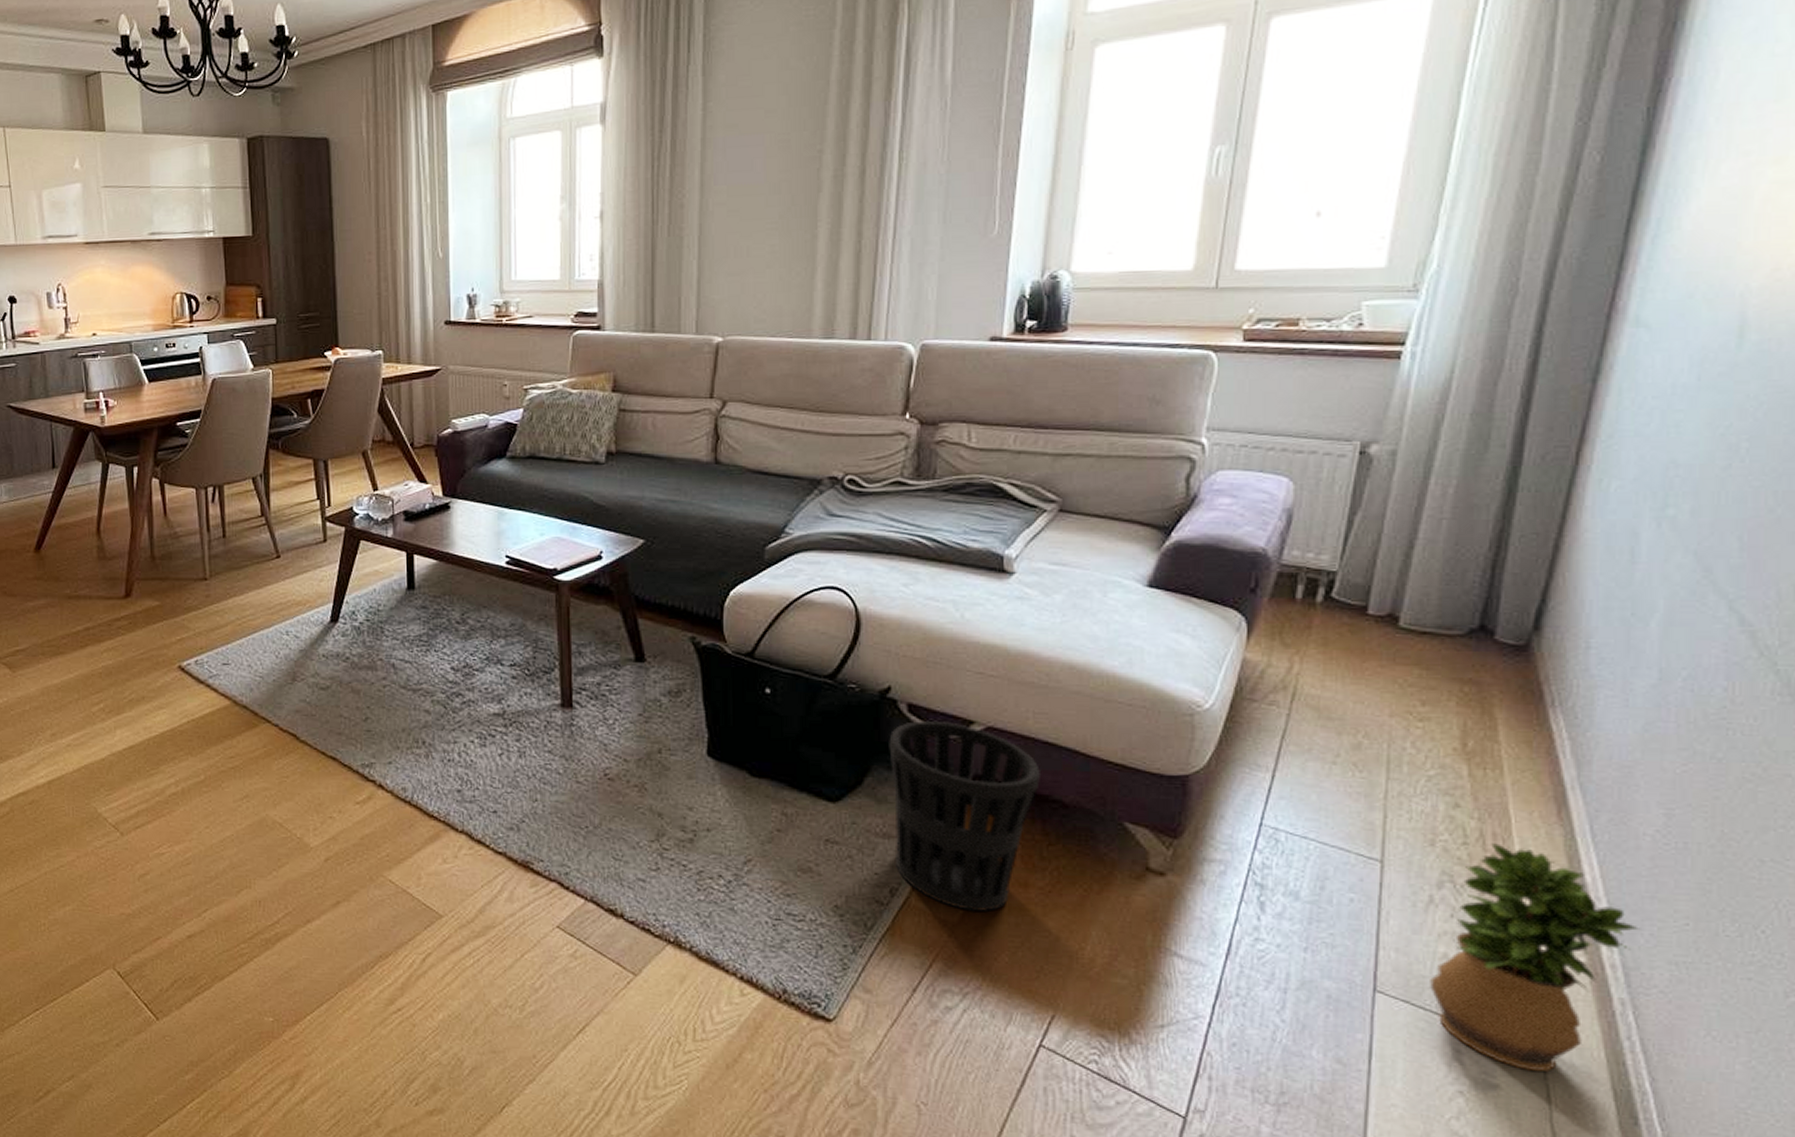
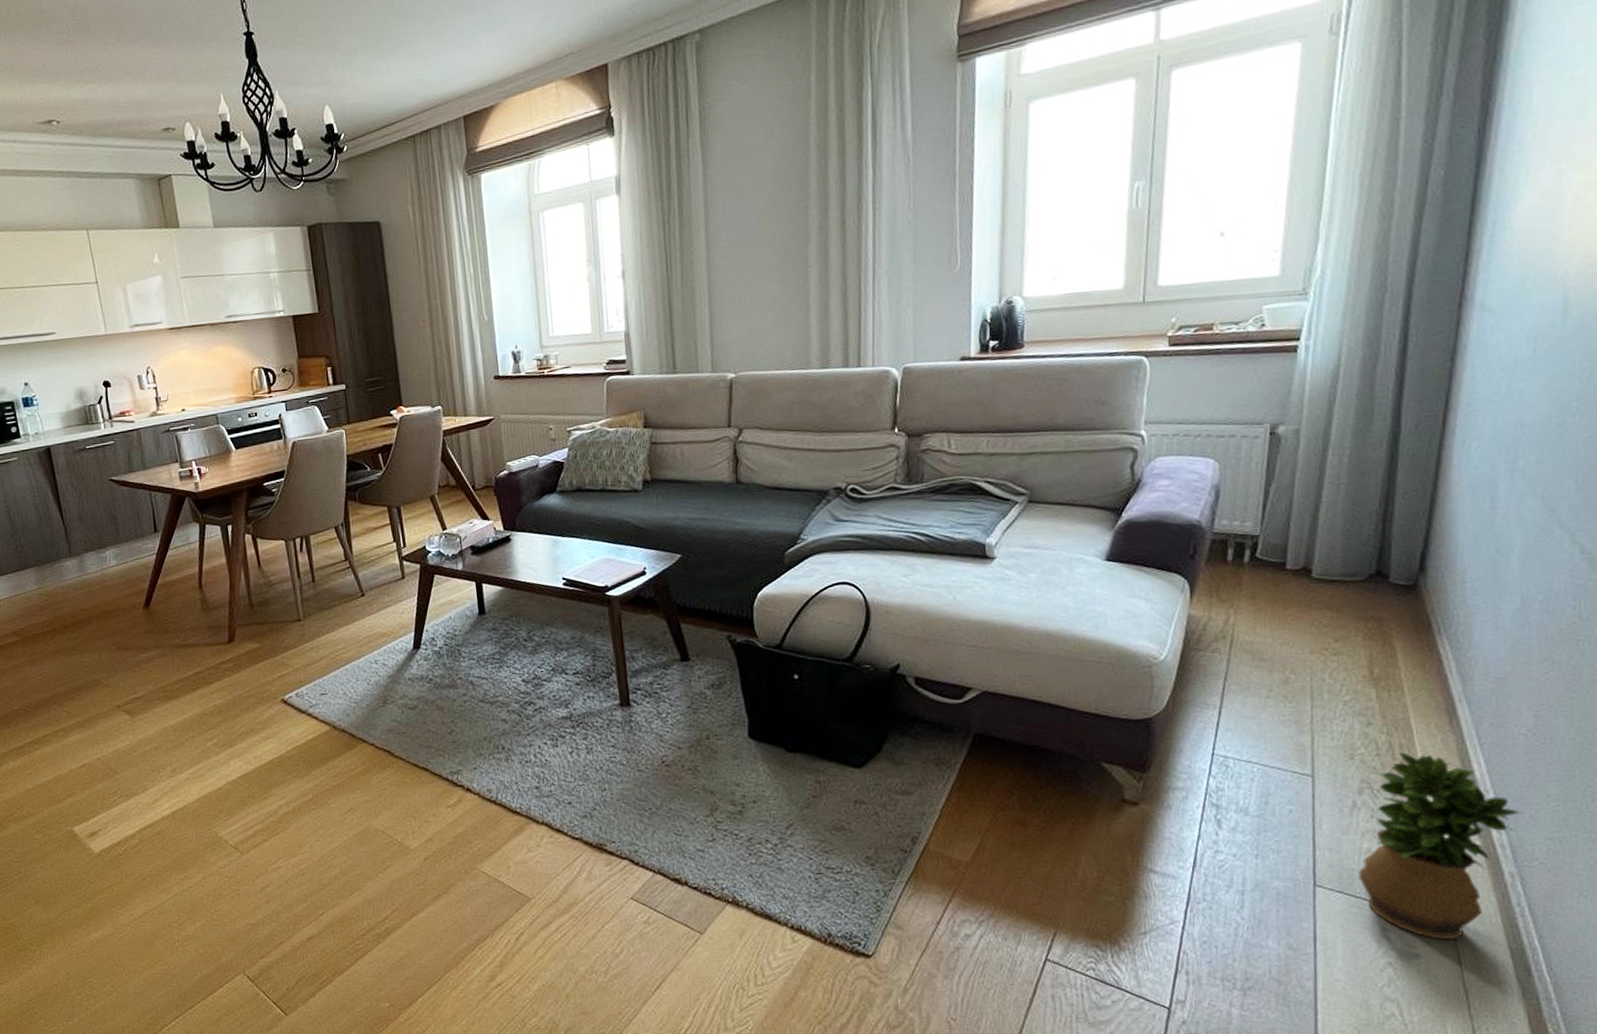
wastebasket: present [889,721,1042,912] -> none [901,690,1030,851]

